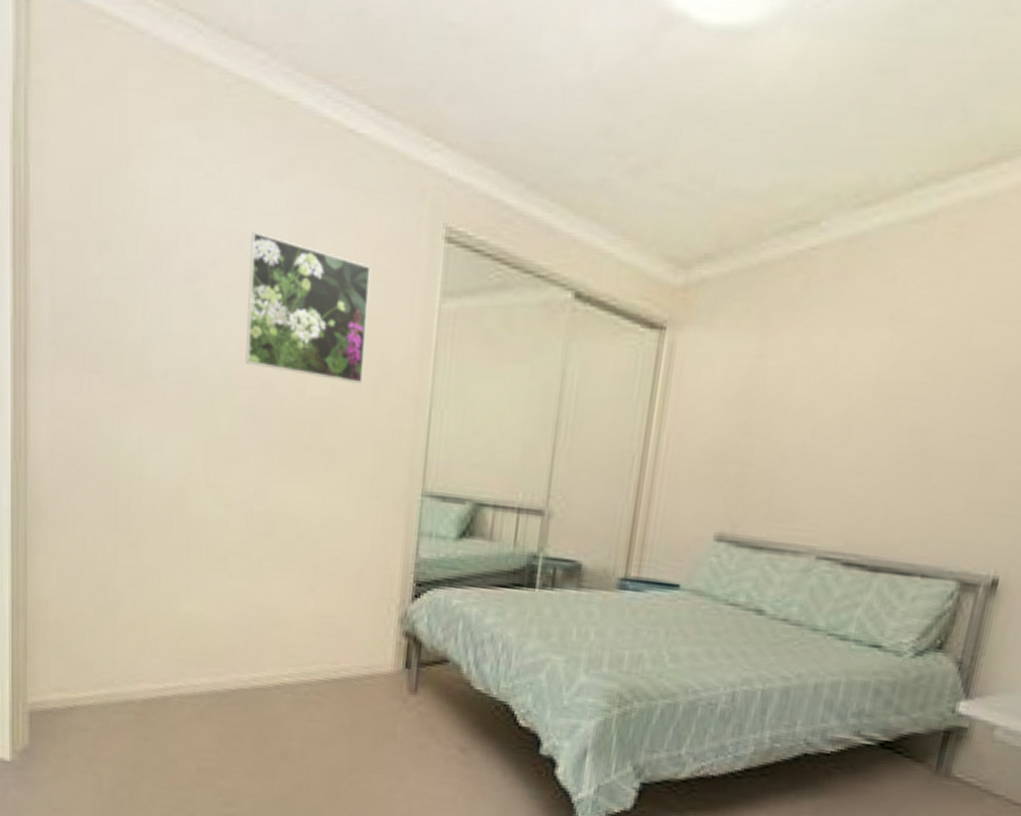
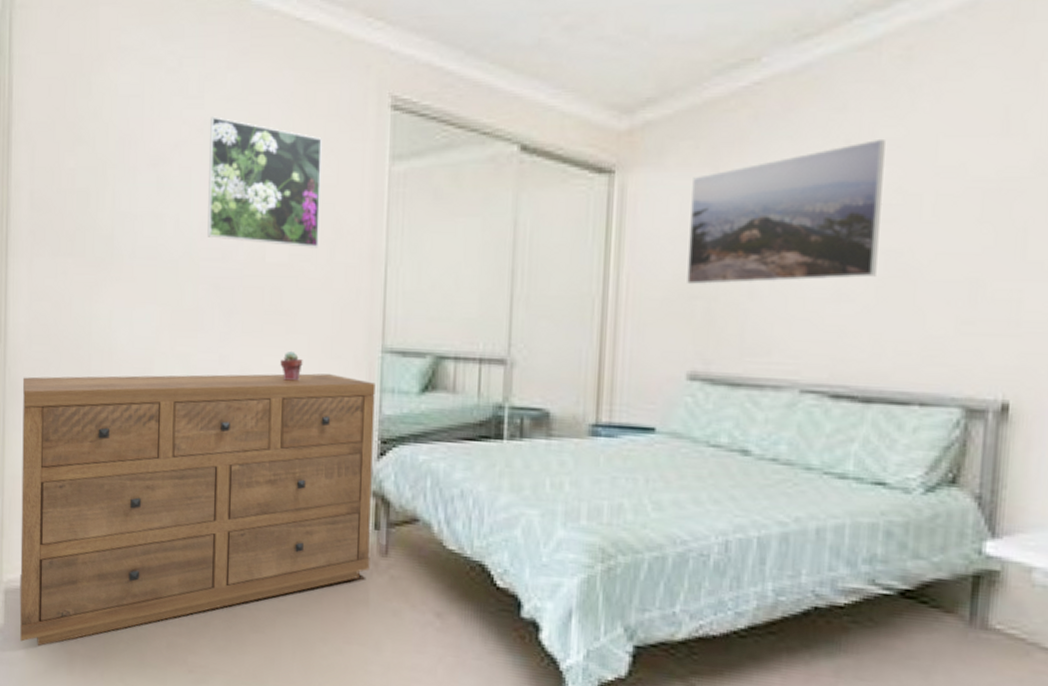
dresser: none [45,498,414,767] -> present [19,373,376,647]
potted succulent: none [318,489,341,520] -> present [280,352,303,381]
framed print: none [724,316,926,453] -> present [687,138,885,285]

